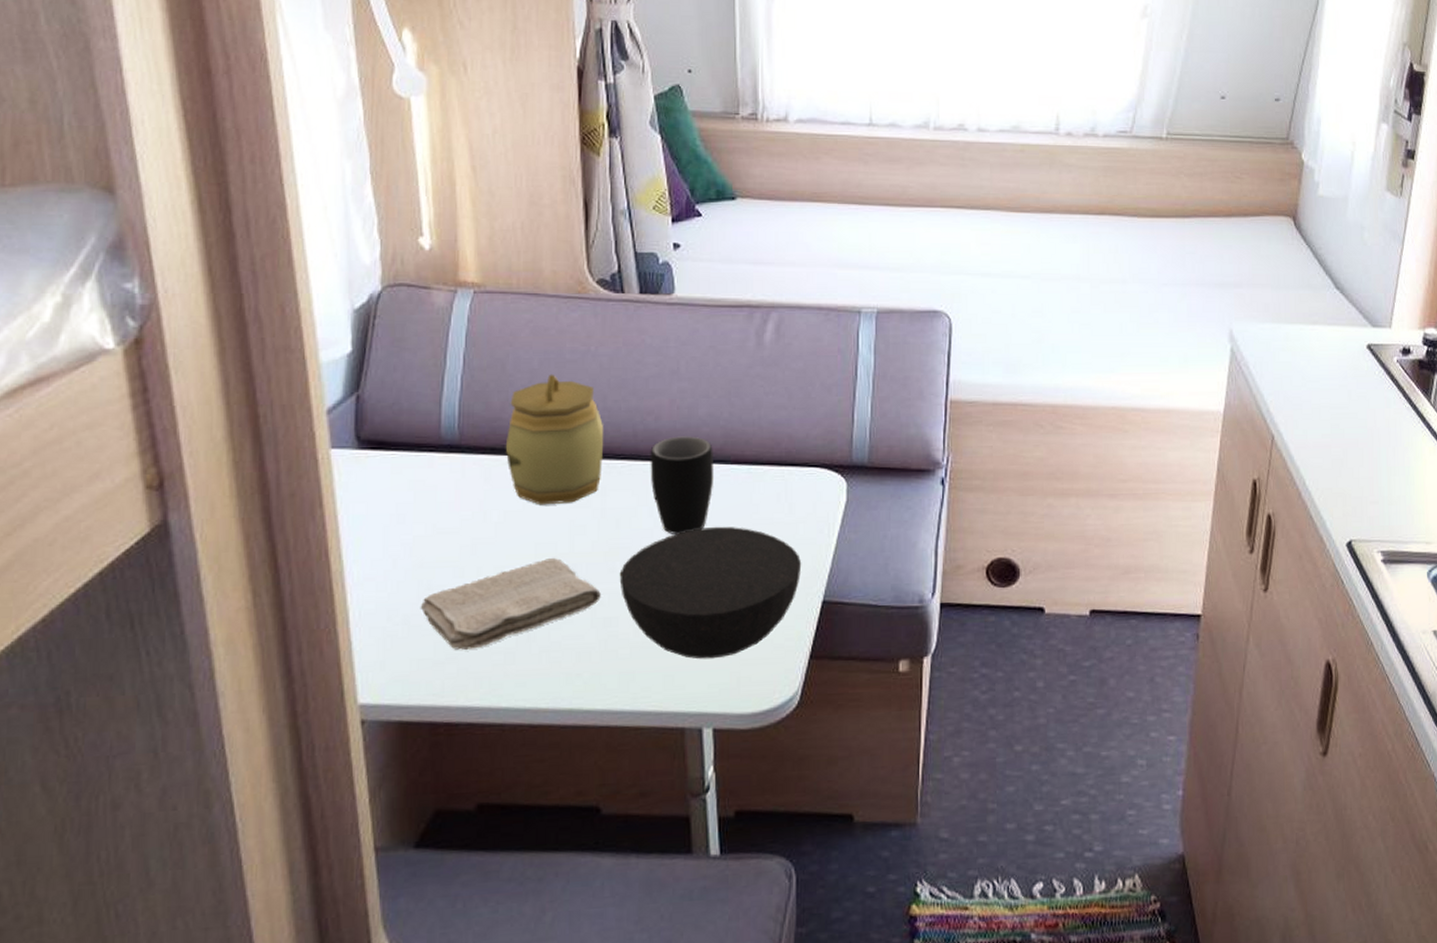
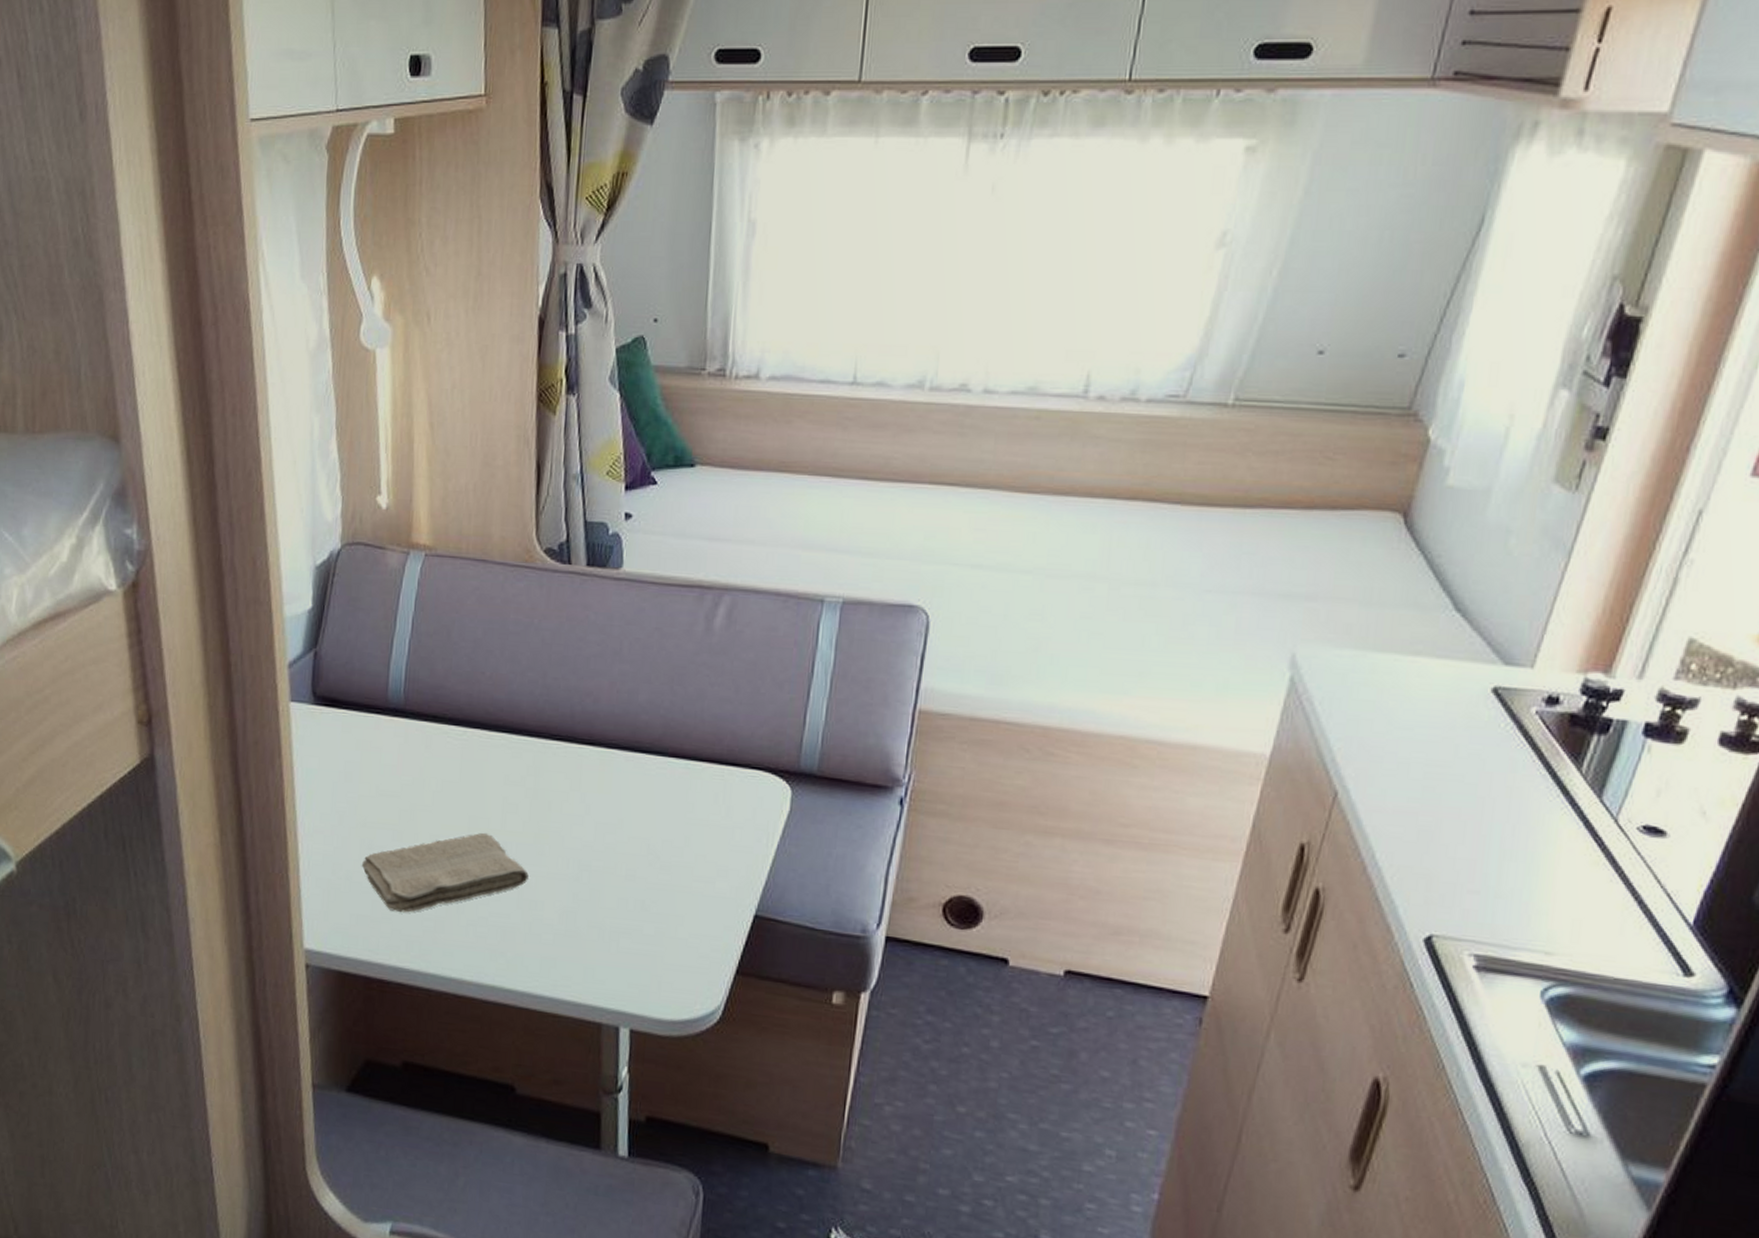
jar: present [505,374,604,505] -> none [446,645,542,780]
bowl: present [619,526,802,659] -> none [547,821,736,959]
mug: present [650,436,714,534] -> none [585,721,651,825]

